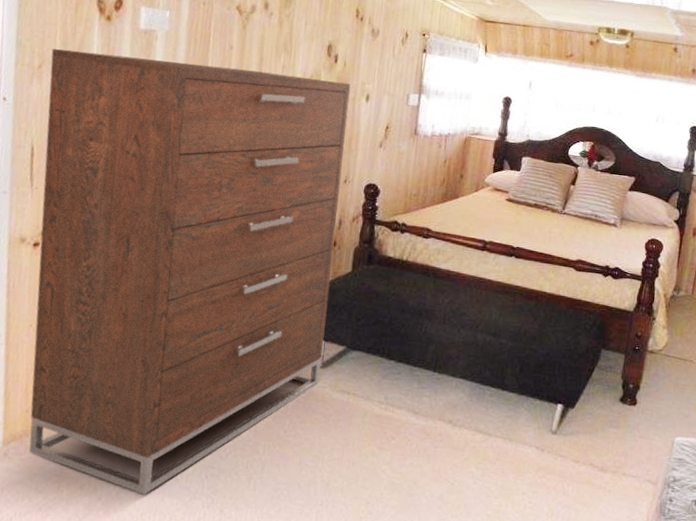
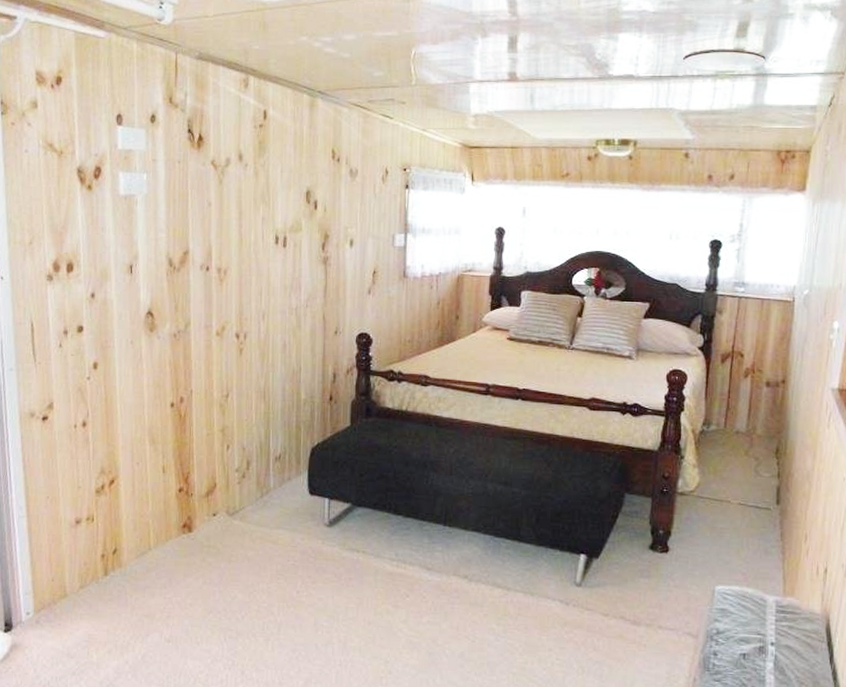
dresser: present [29,49,351,495] -> none [40,223,333,658]

